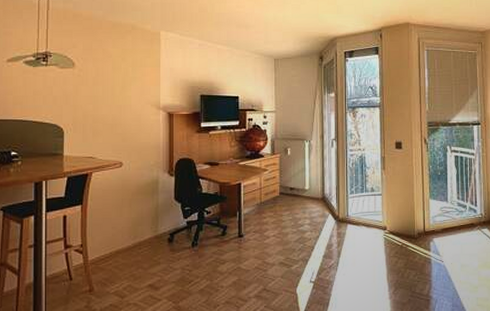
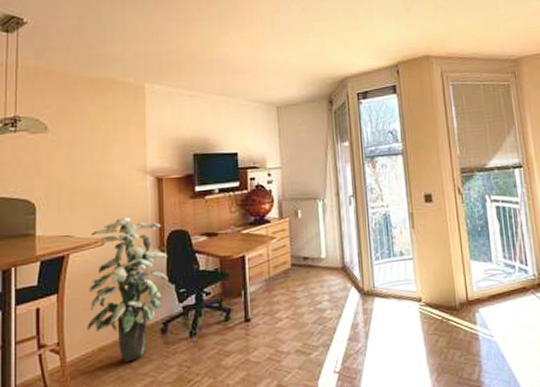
indoor plant: none [106,144,176,264] -> present [86,217,169,363]

